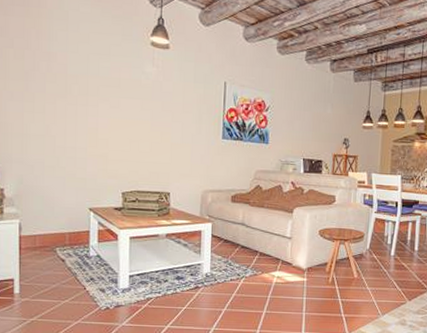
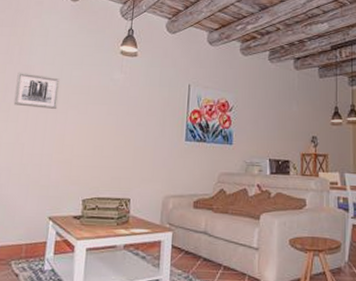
wall art: none [38,59,87,101] -> present [13,72,60,109]

